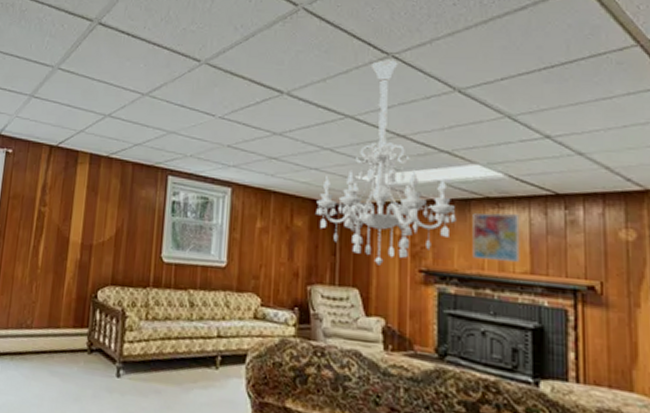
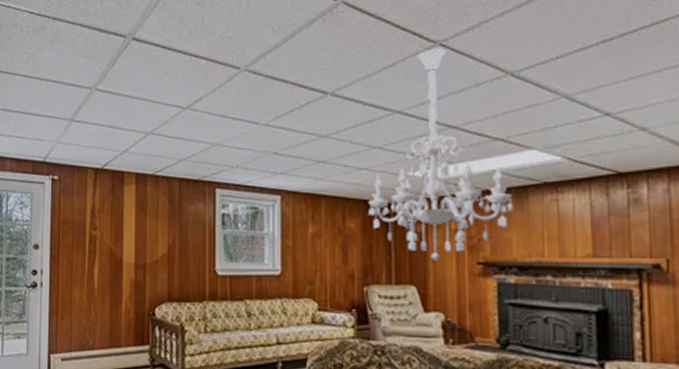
wall art: present [472,213,520,262] -> none [530,196,582,246]

